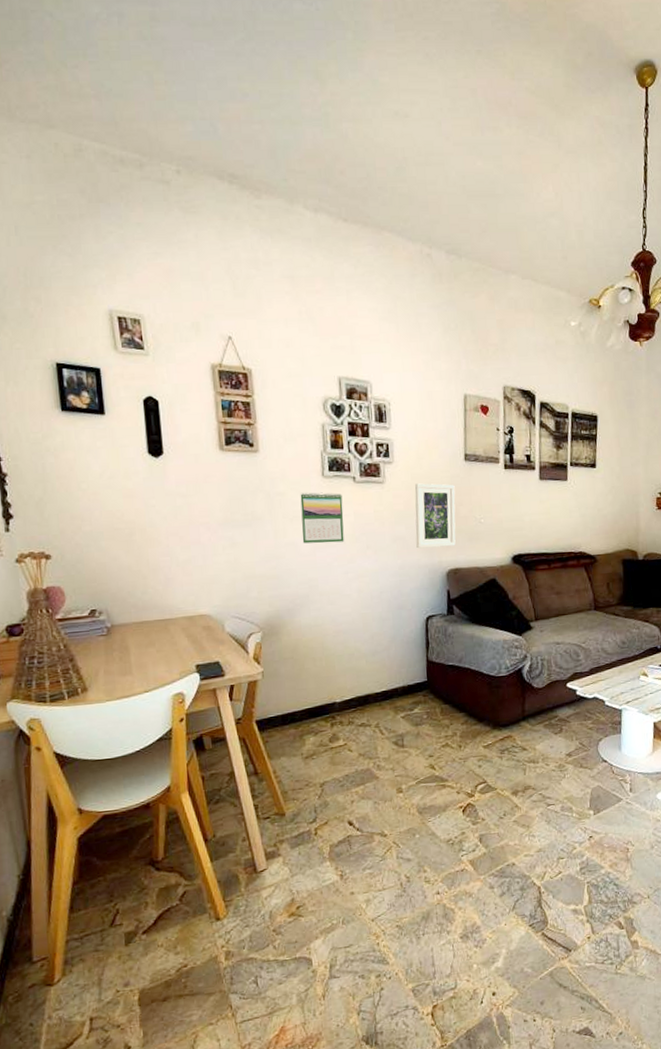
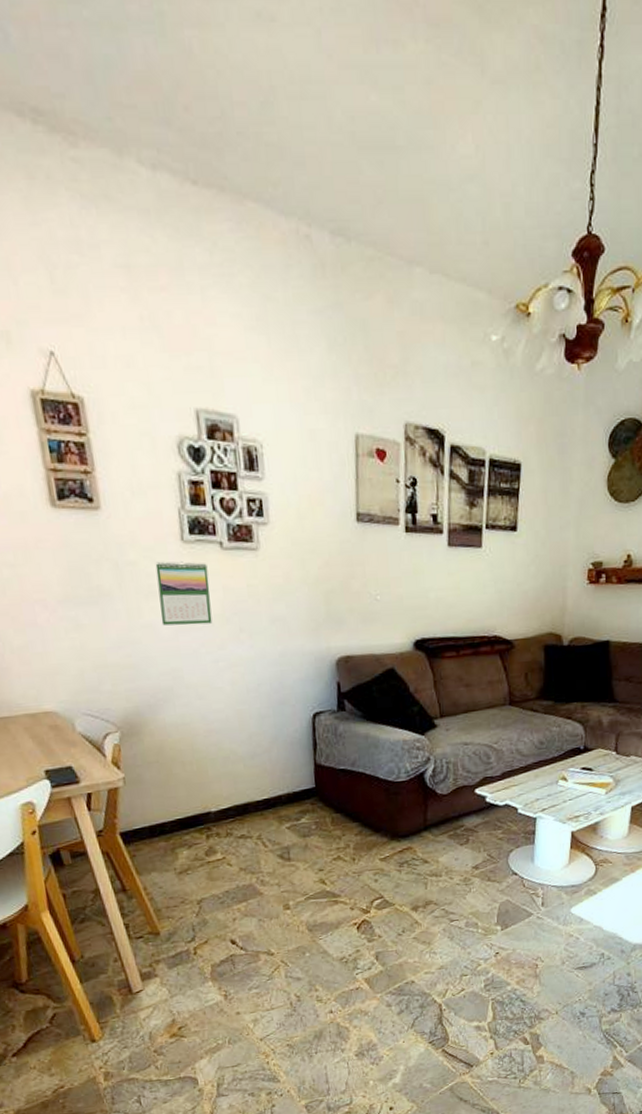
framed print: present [414,483,456,549] -> none [295,550,347,632]

